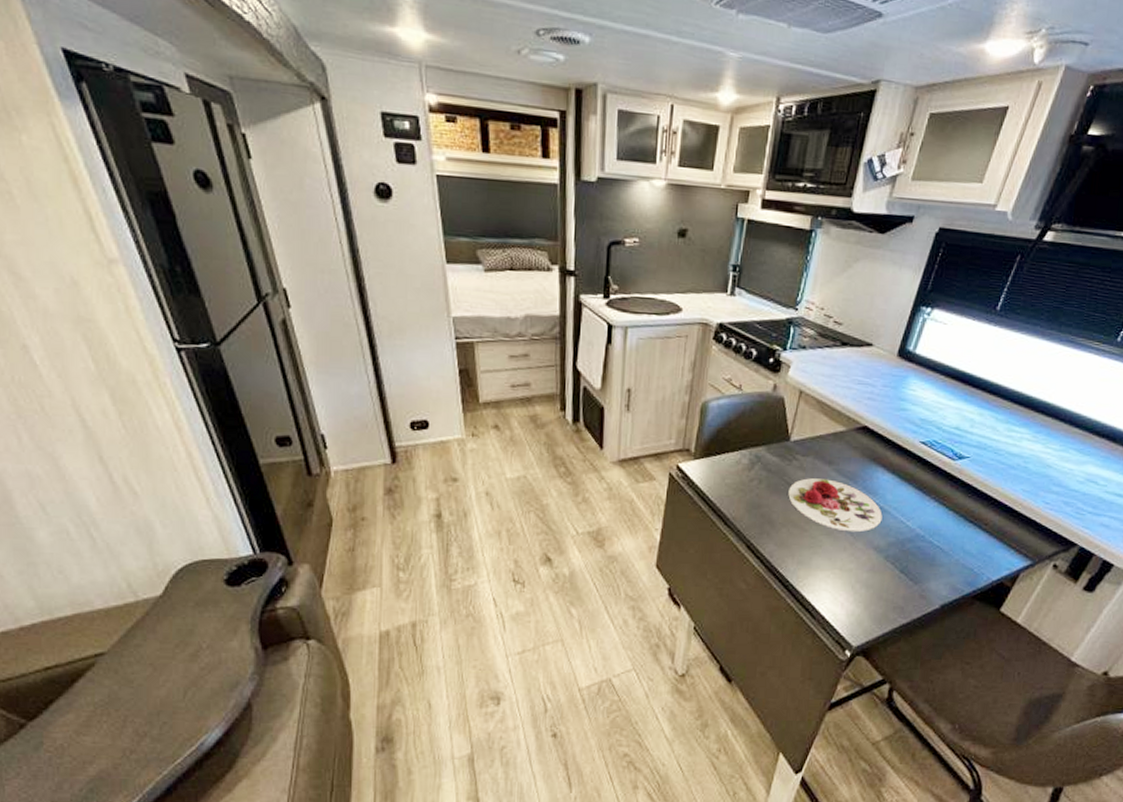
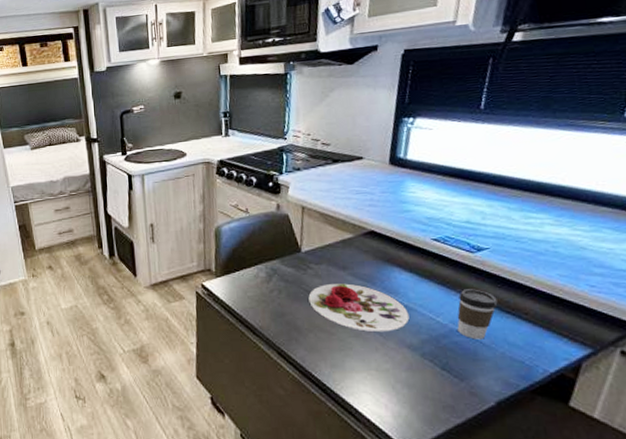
coffee cup: none [923,496,965,546] -> present [457,289,498,340]

